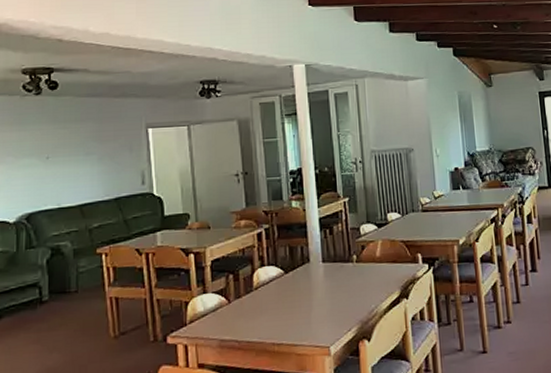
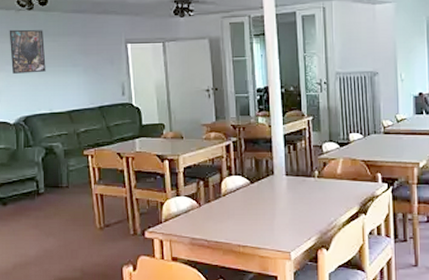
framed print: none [12,116,54,166] -> present [9,29,46,74]

